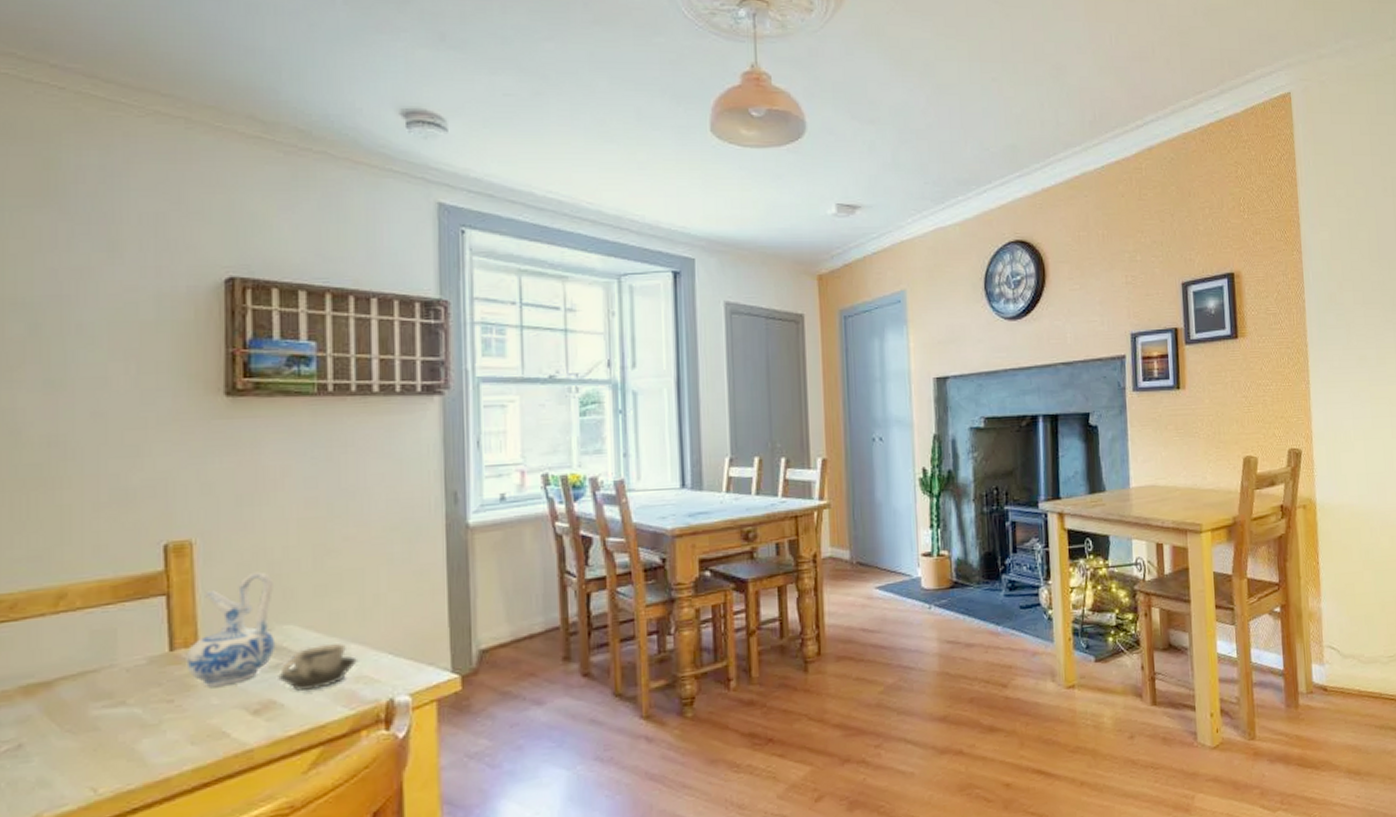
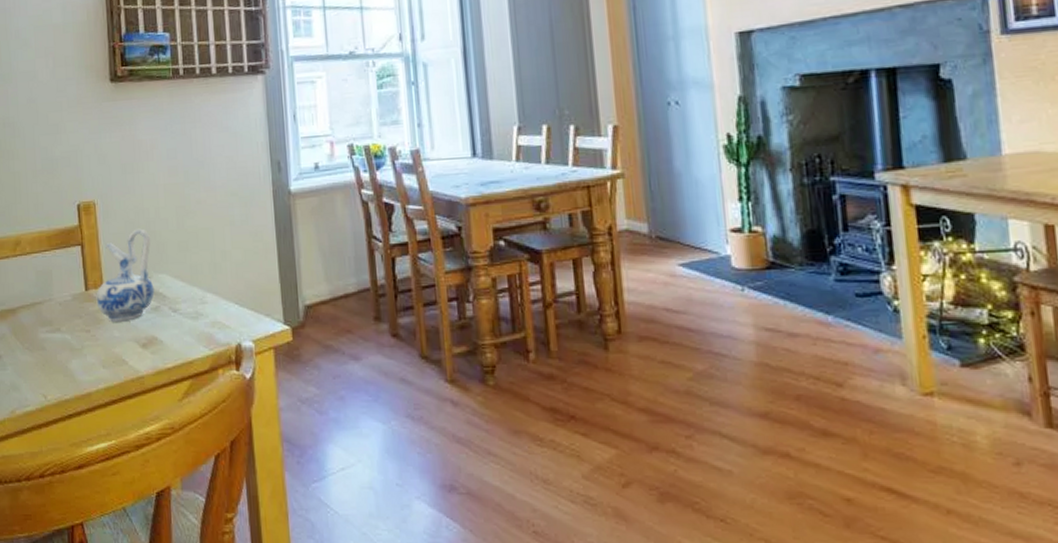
cup: present [278,643,359,691] -> none [157,291,214,330]

